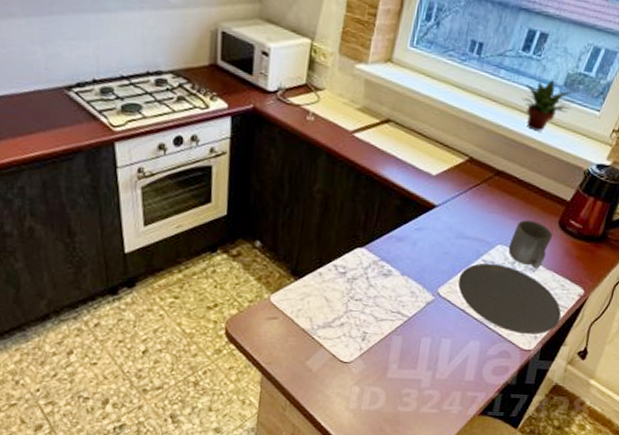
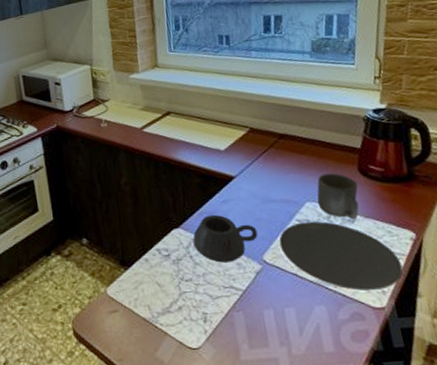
cup: none [372,240,442,290] -> present [192,214,258,264]
succulent plant: present [521,78,575,132] -> none [278,48,329,94]

